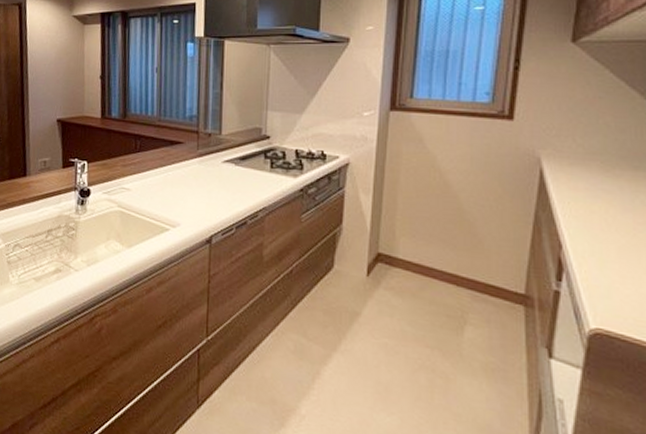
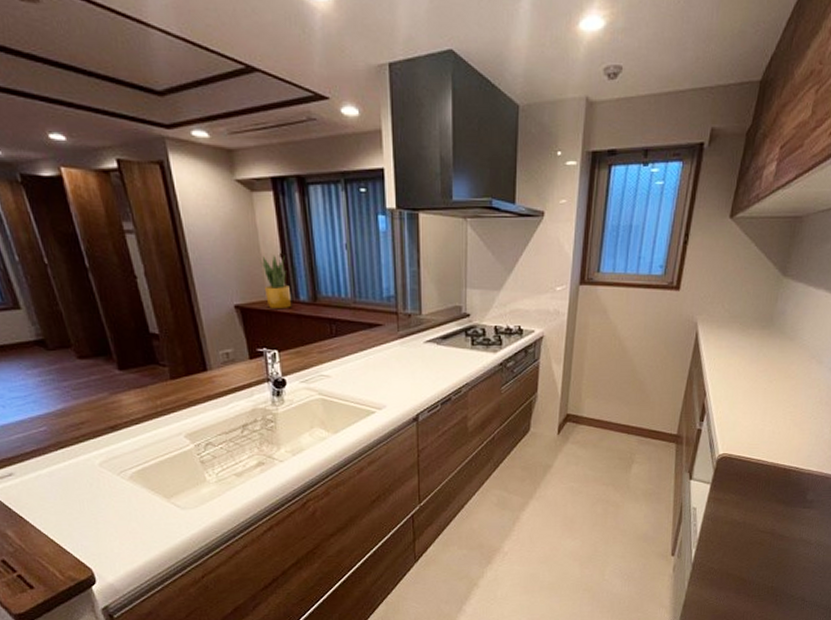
planter: none [82,76,105,125] -> present [258,255,292,310]

